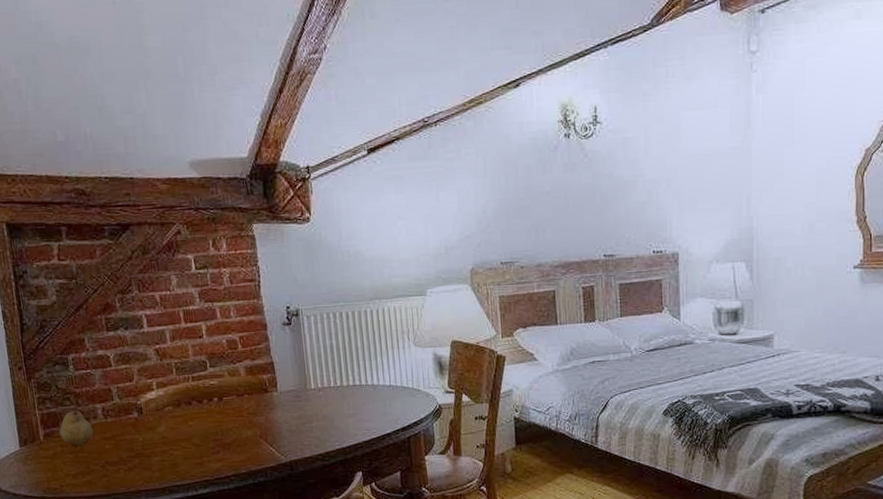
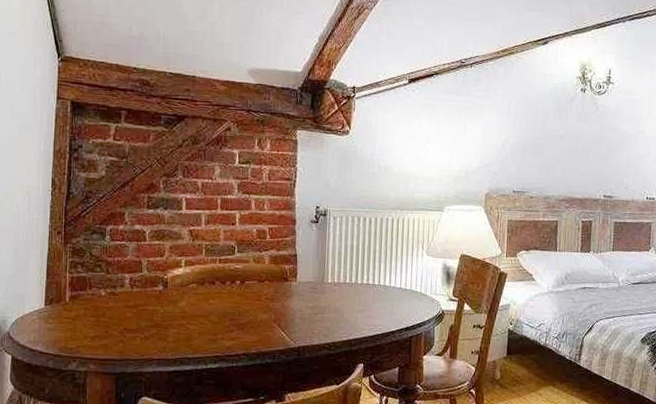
fruit: present [59,406,93,447] -> none [85,273,118,311]

